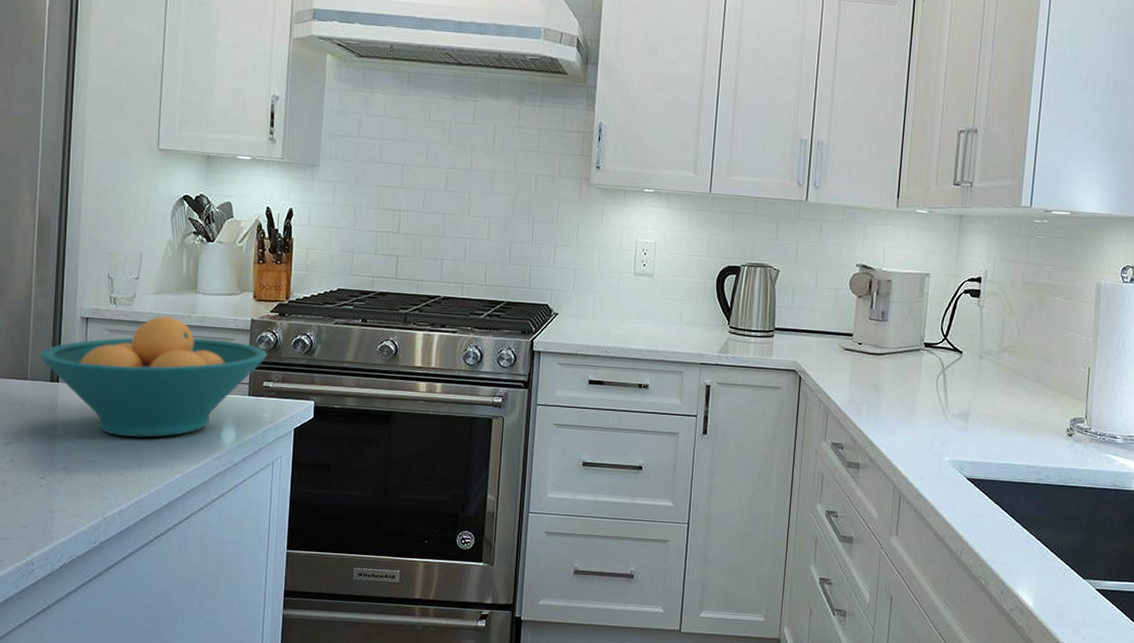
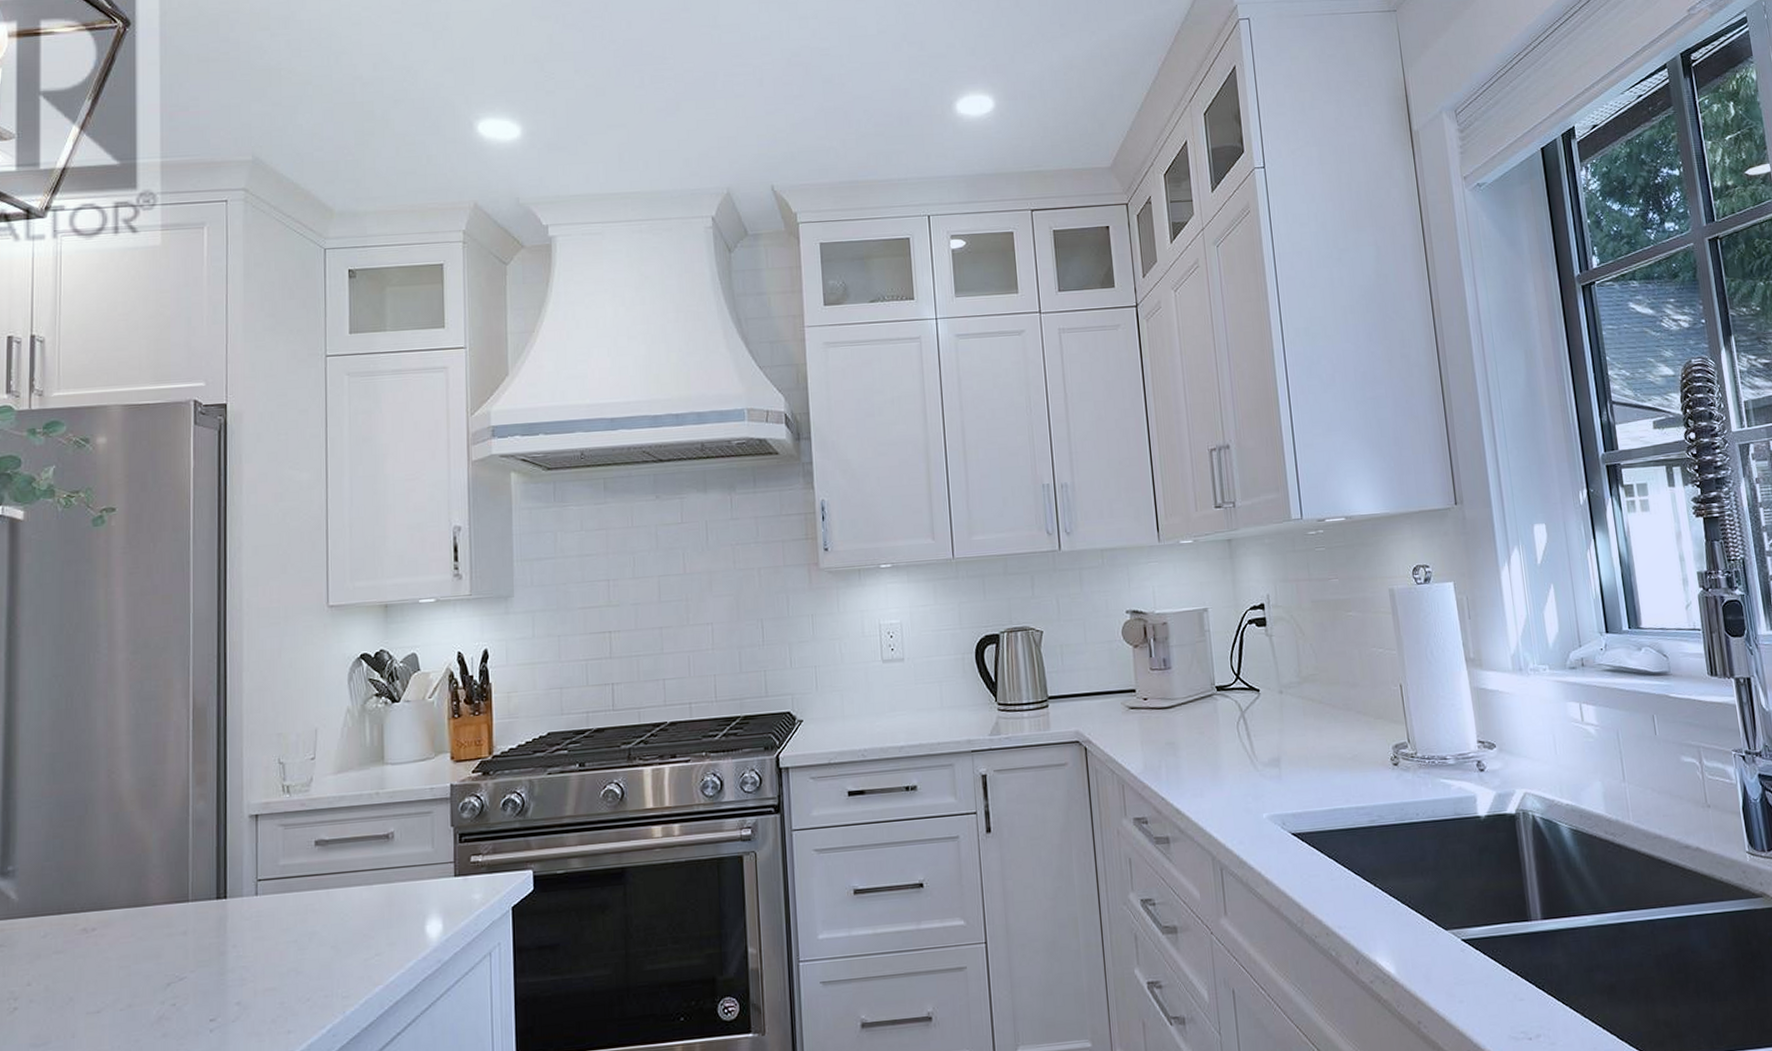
fruit bowl: present [39,315,268,438] -> none [201,796,473,952]

